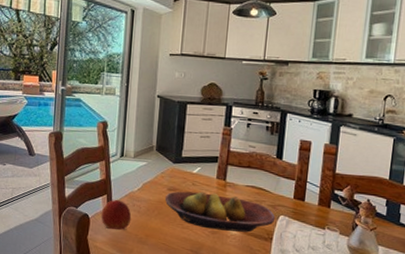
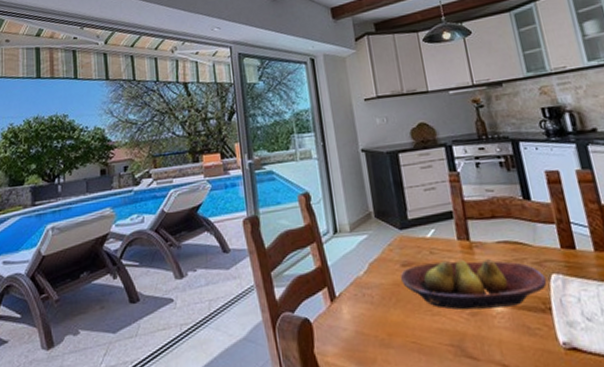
fruit: present [101,200,132,230] -> none [324,291,365,335]

